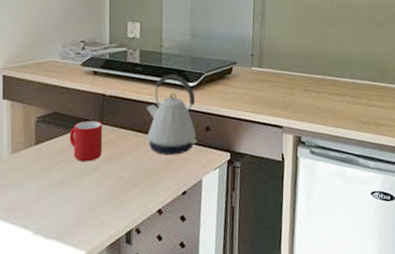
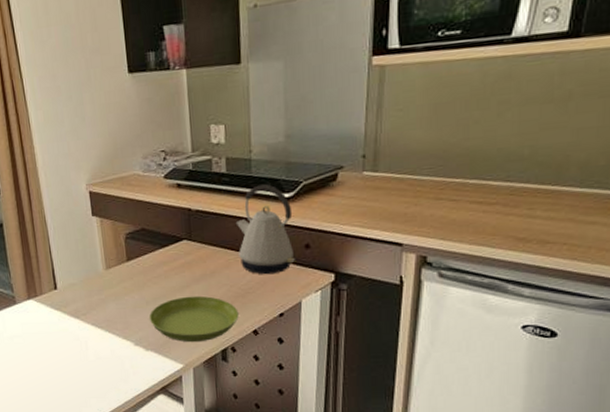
saucer: none [53,177,145,227] -> present [149,295,239,343]
cup: present [69,121,103,162] -> none [158,237,193,279]

